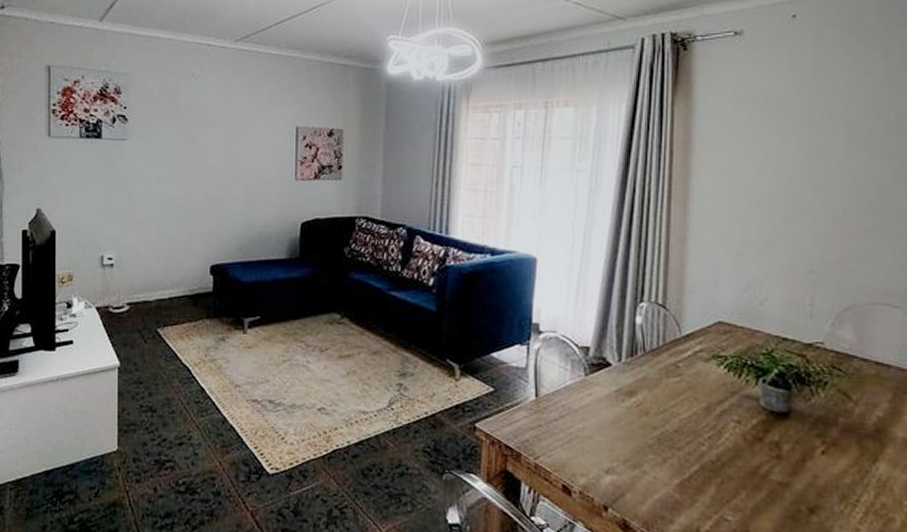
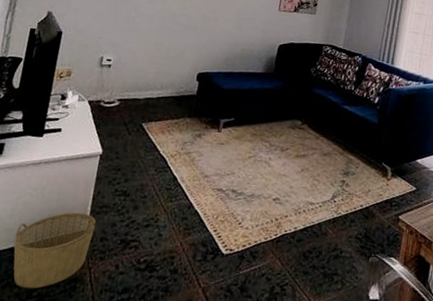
basket: none [46,431,126,514] -> present [13,212,97,289]

